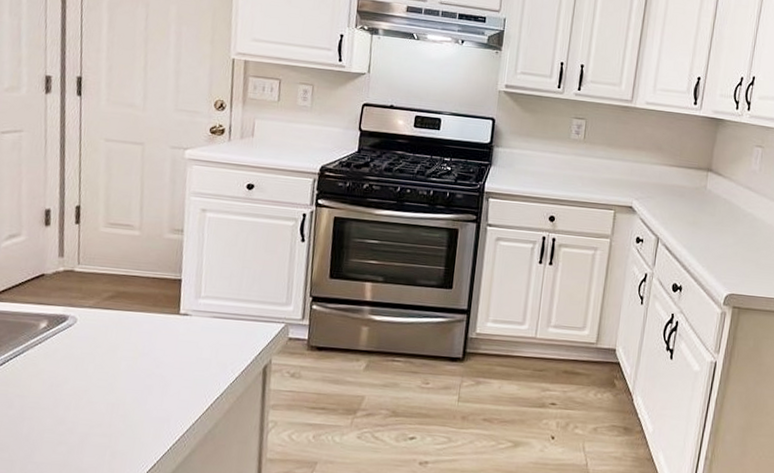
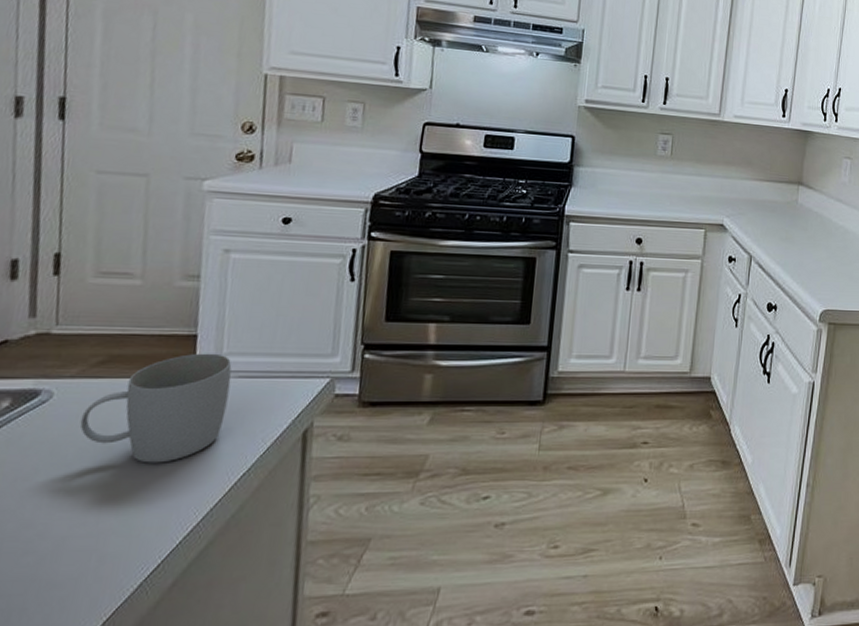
mug: none [96,295,208,383] -> present [80,353,232,463]

